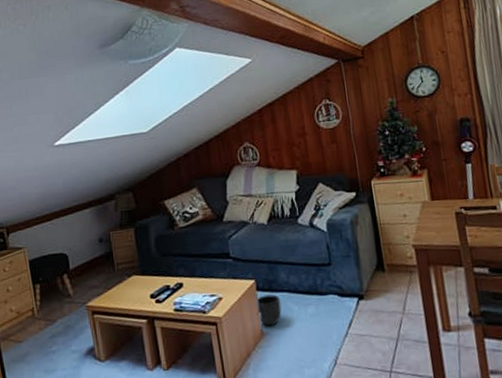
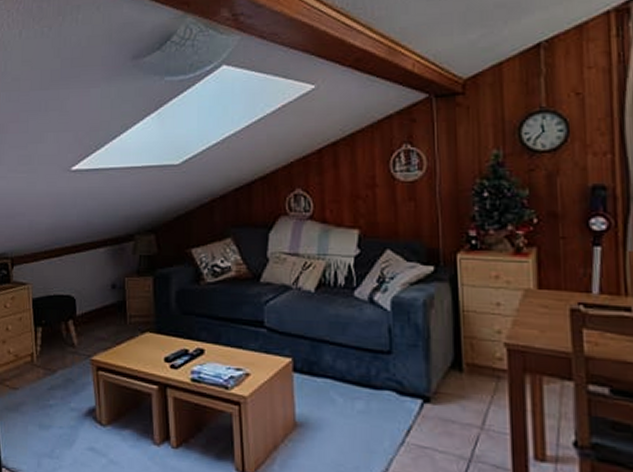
planter: present [255,294,282,327] -> none [290,378,322,418]

